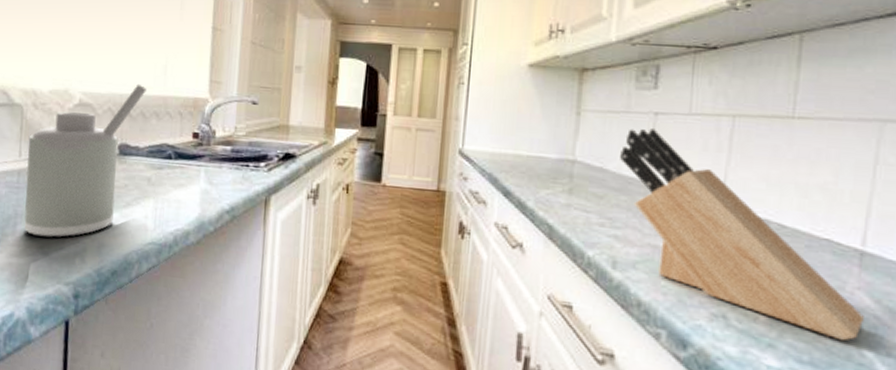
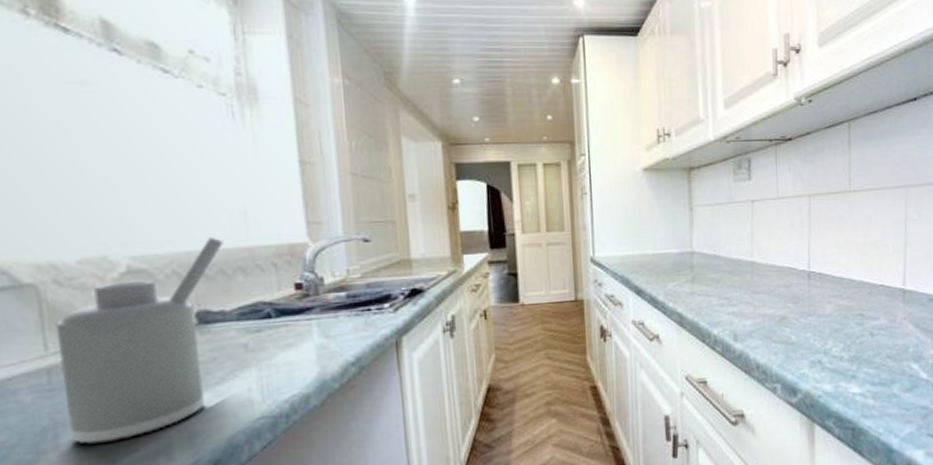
knife block: present [620,128,864,341] -> none [729,214,910,361]

